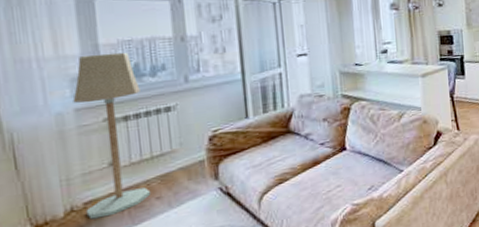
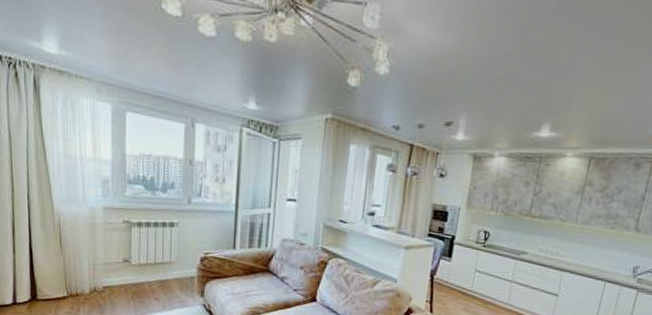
floor lamp: present [72,52,151,220] -> none [103,161,153,303]

